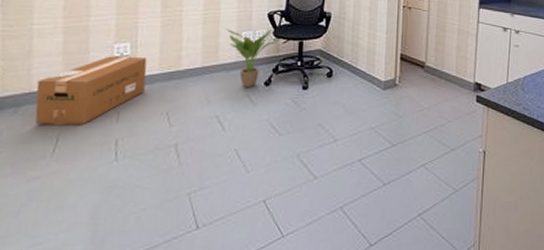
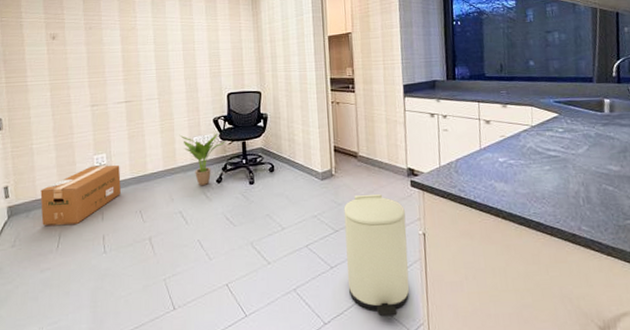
pedal bin: none [400,107,467,238] -> present [343,193,410,317]

